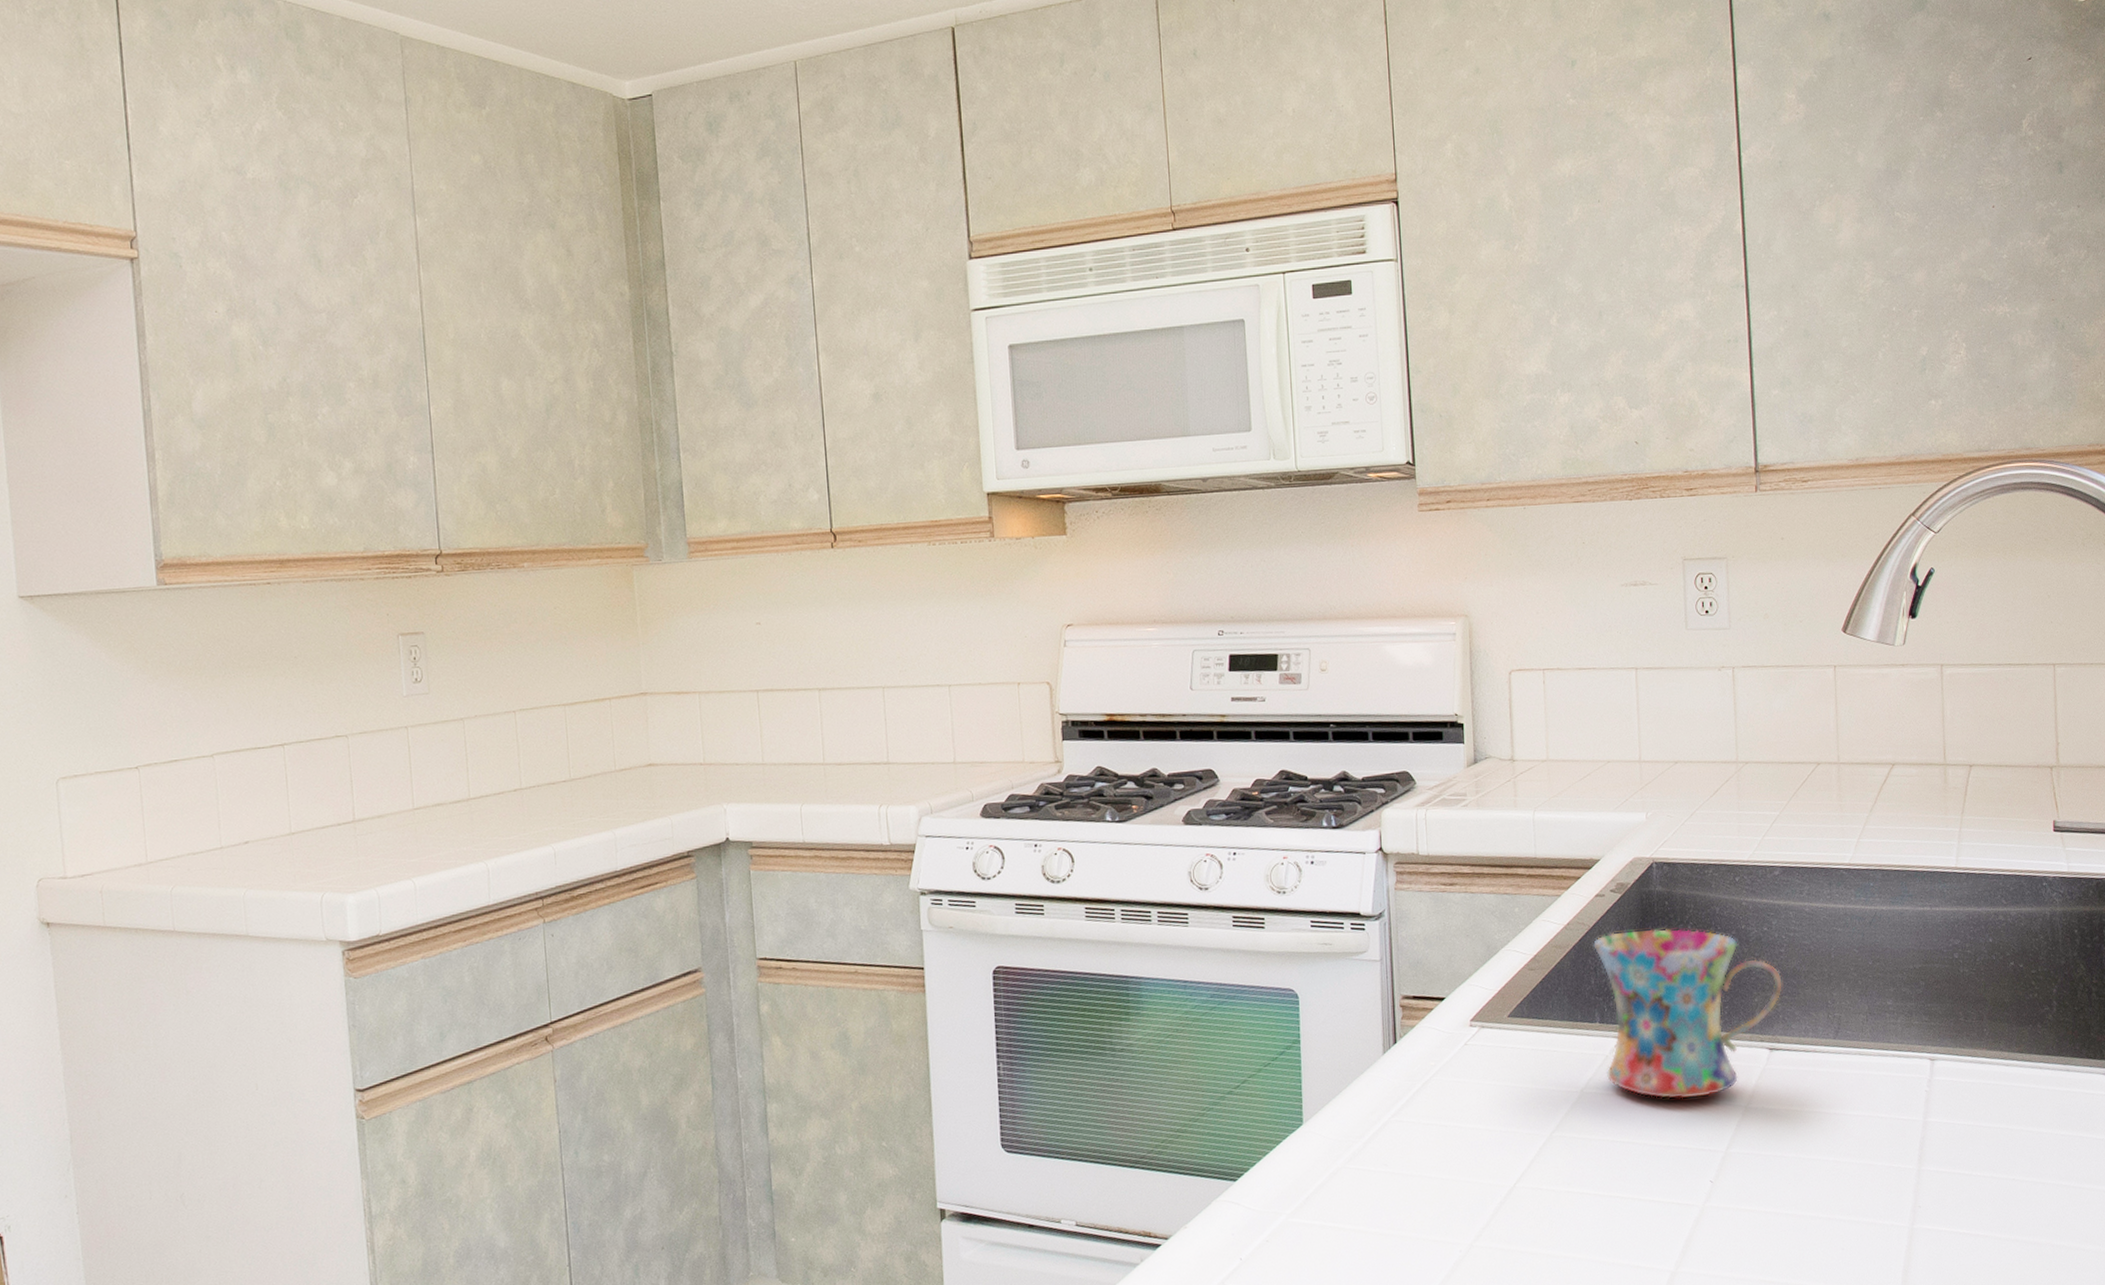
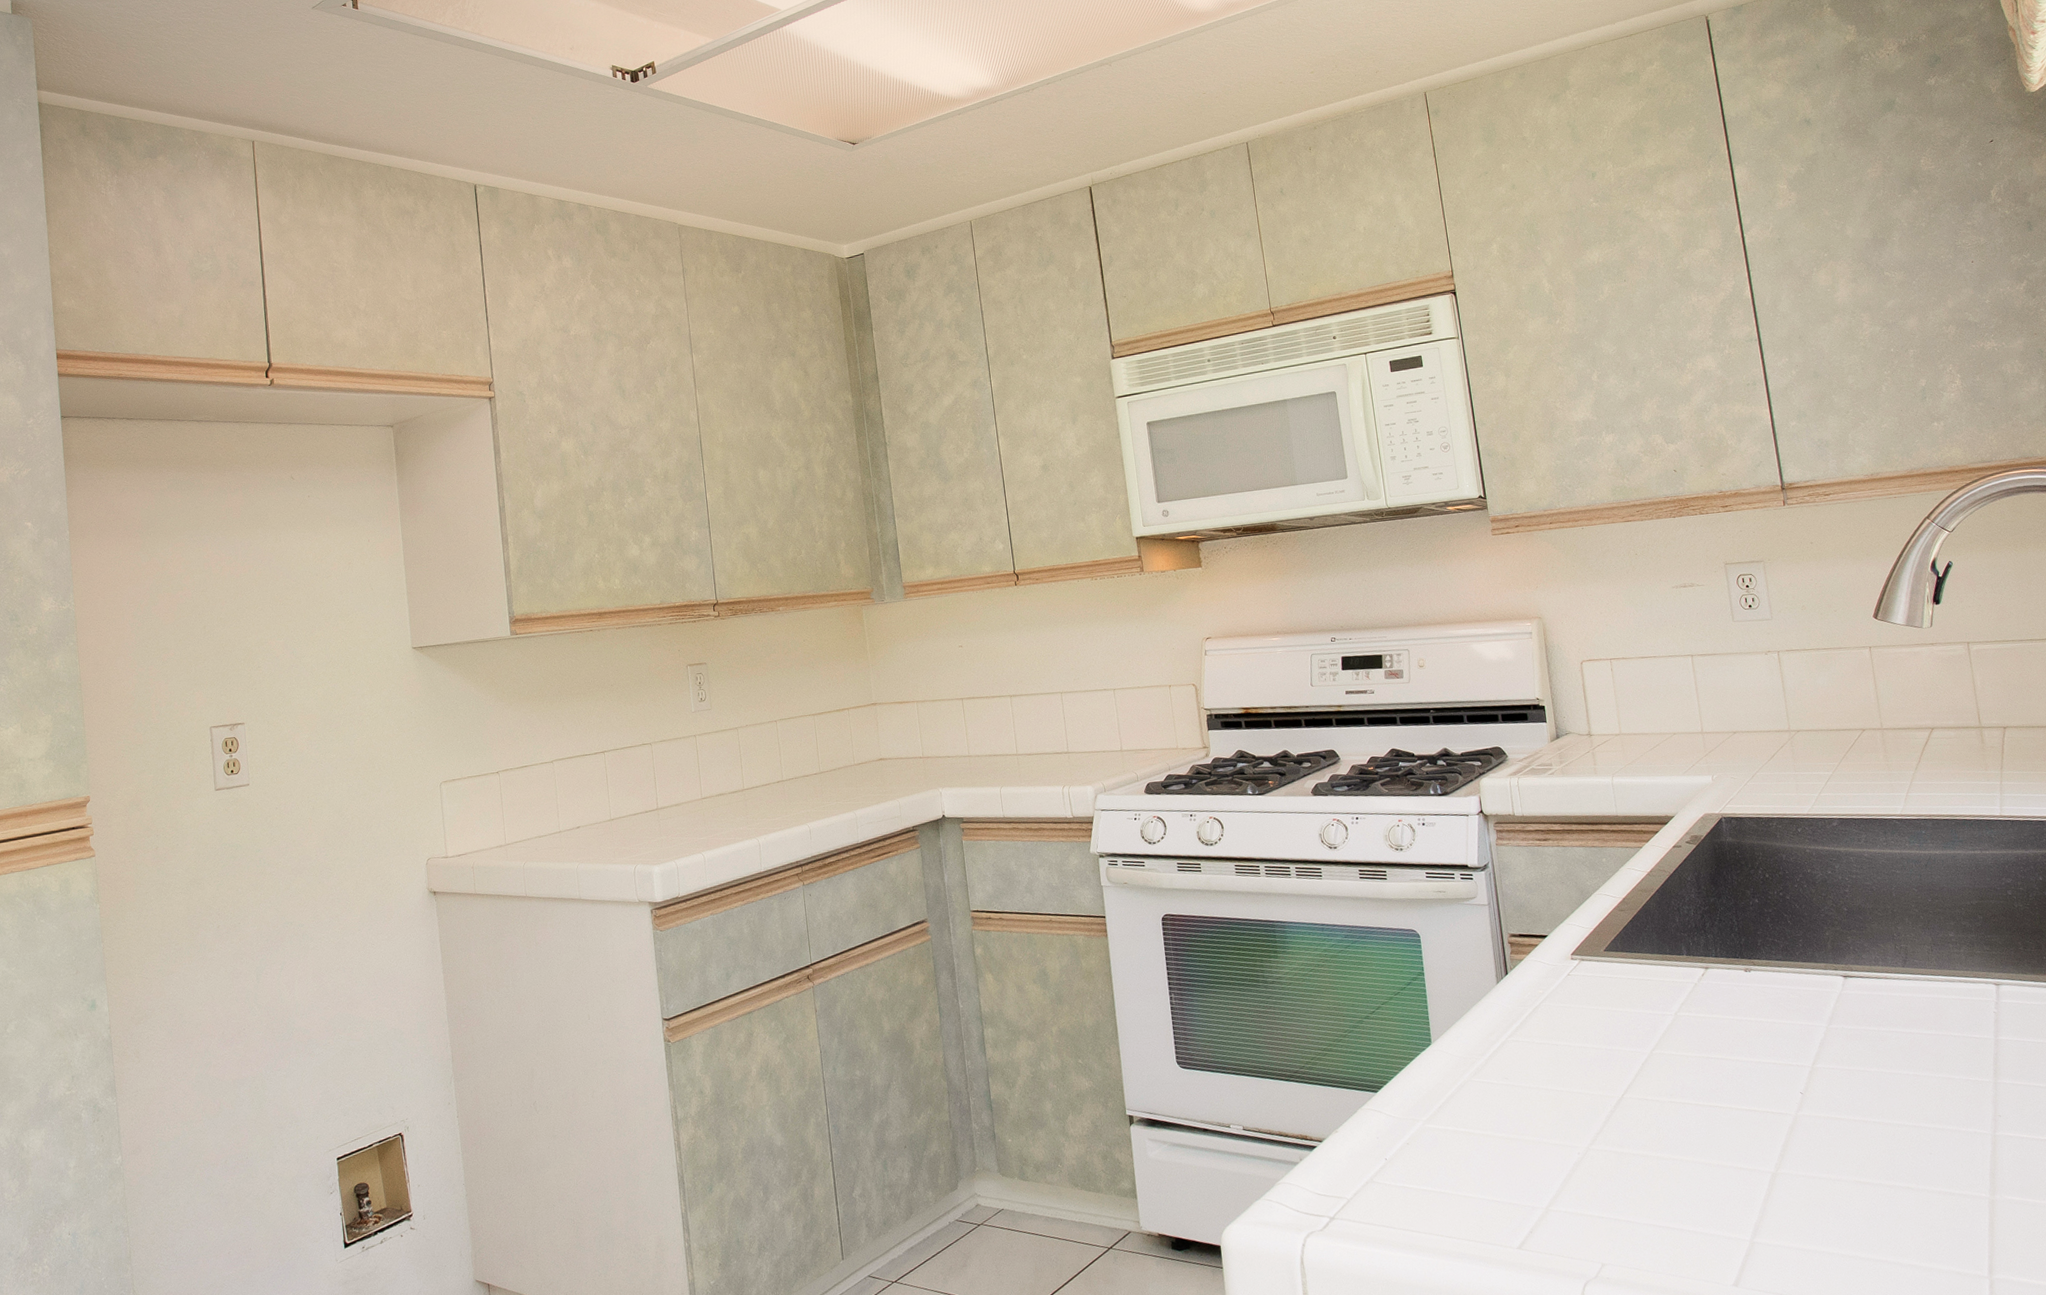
mug: present [1593,928,1782,1100] -> none [1675,873,1851,1021]

